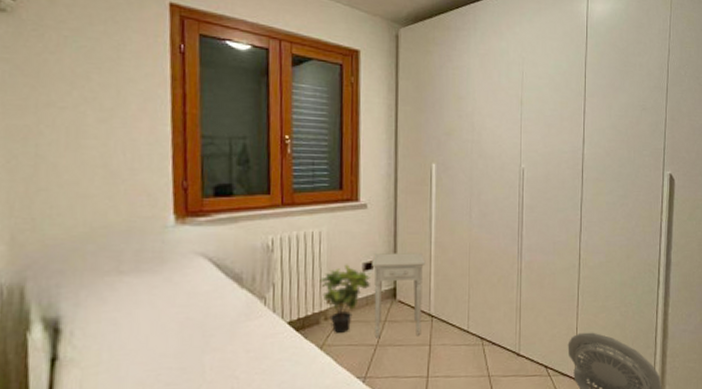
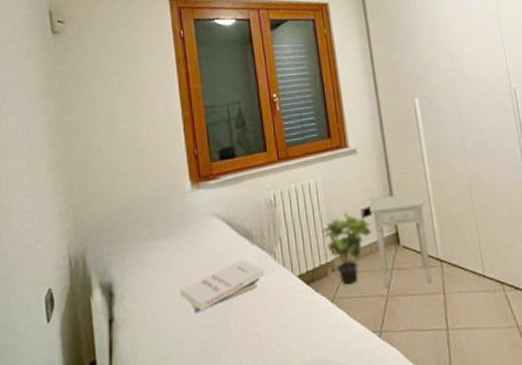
books: none [147,302,251,354] -> present [179,259,264,313]

